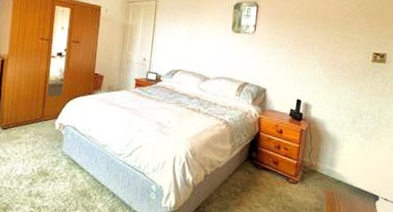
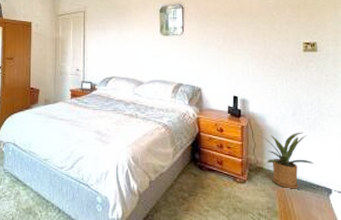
house plant: none [311,138,367,193] -> present [253,132,315,189]

